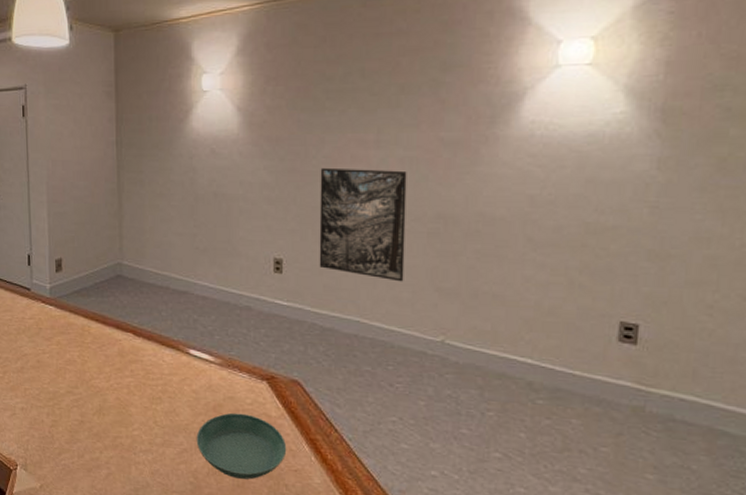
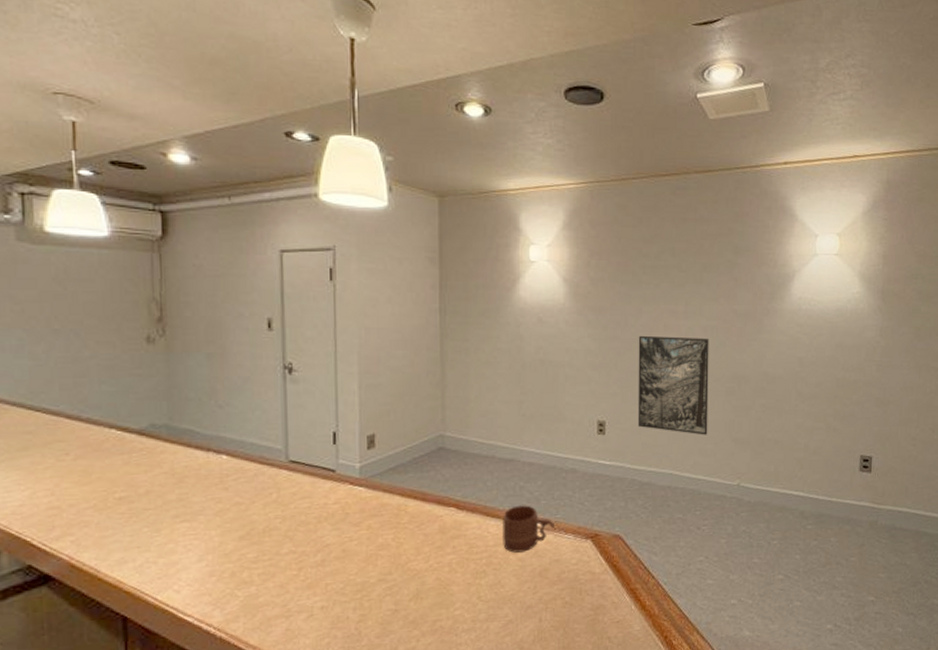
mug: none [177,338,228,385] -> present [503,505,554,553]
saucer: present [196,413,287,480] -> none [521,574,610,641]

